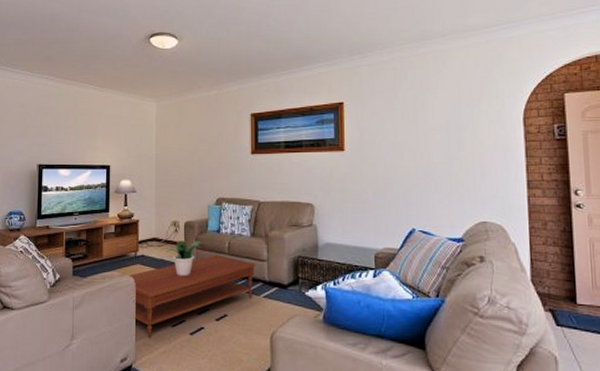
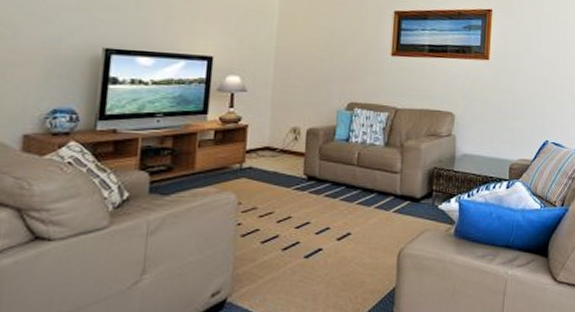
coffee table: present [130,255,256,339] -> none [231,167,388,266]
potted plant: present [167,241,203,276] -> none [282,150,328,191]

